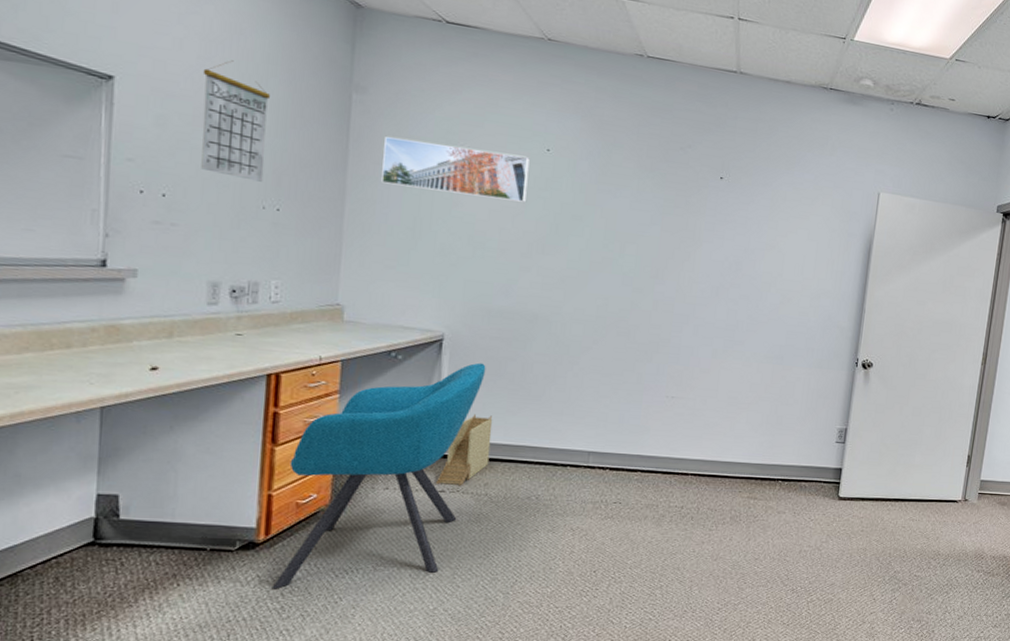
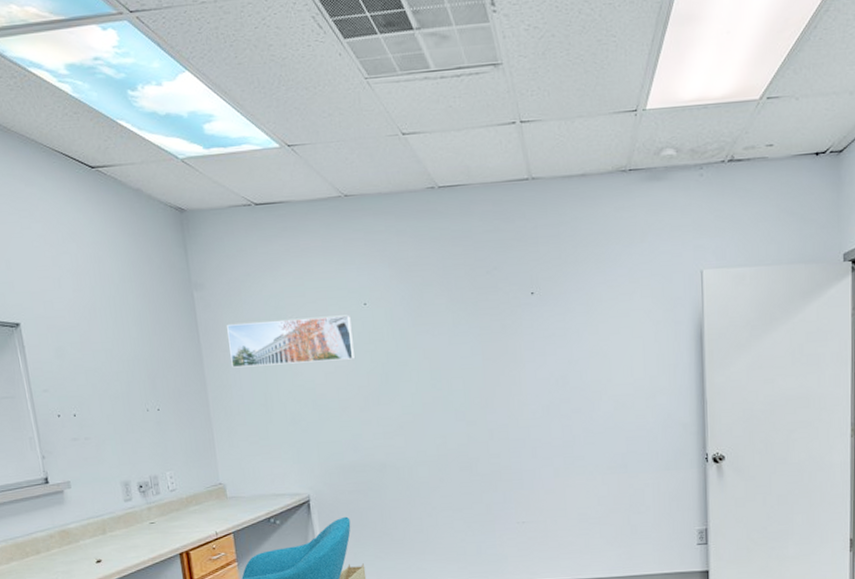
calendar: present [201,60,270,182] -> none [79,287,142,389]

